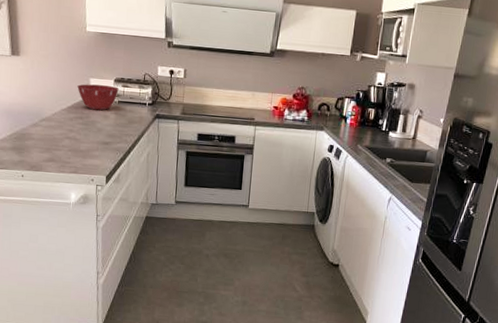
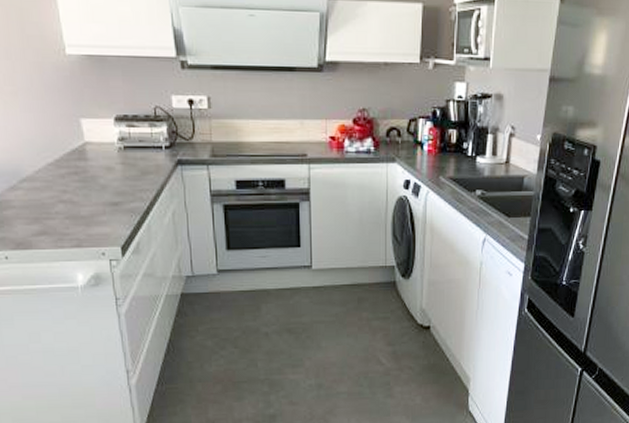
mixing bowl: present [77,84,119,111] -> none [64,127,123,161]

